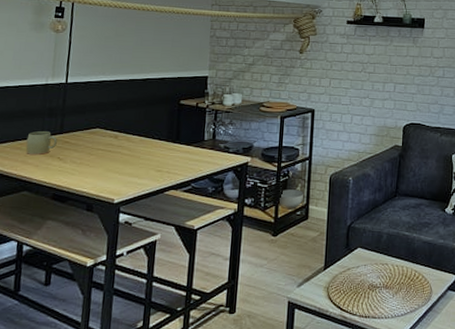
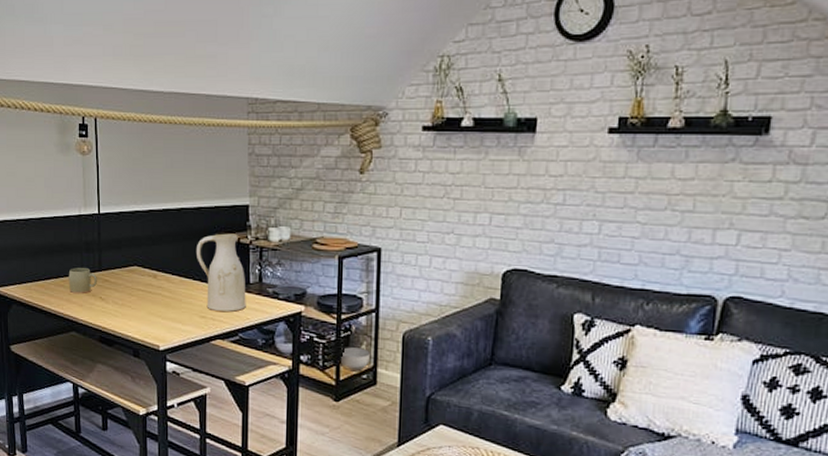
ceramic pitcher: none [157,99,201,166] -> present [195,233,246,312]

